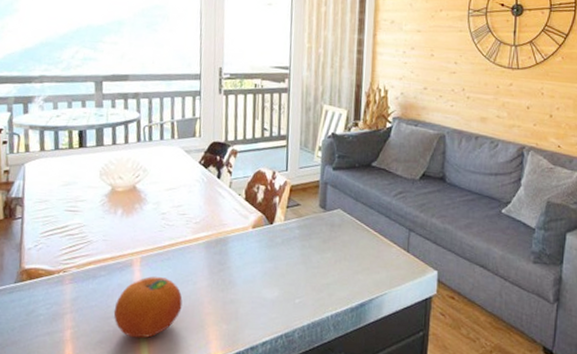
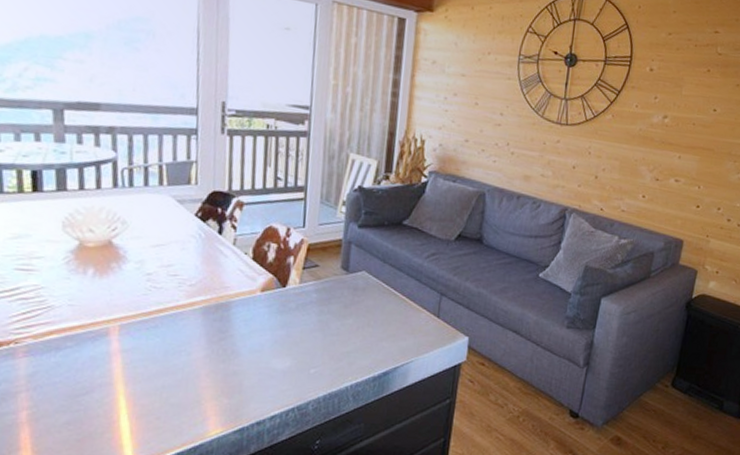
fruit: present [113,276,183,339] -> none [84,347,174,417]

